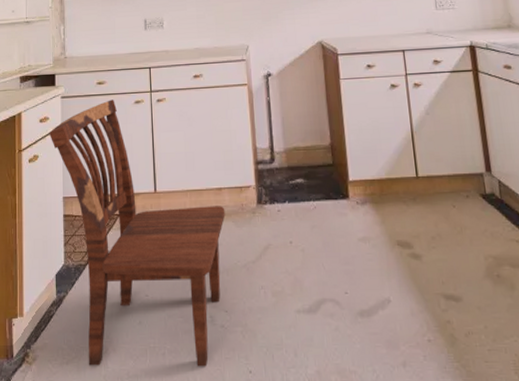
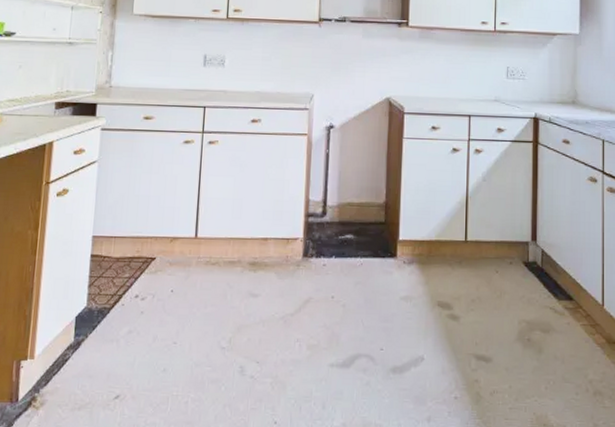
dining chair: present [48,99,226,367] -> none [83,137,269,417]

